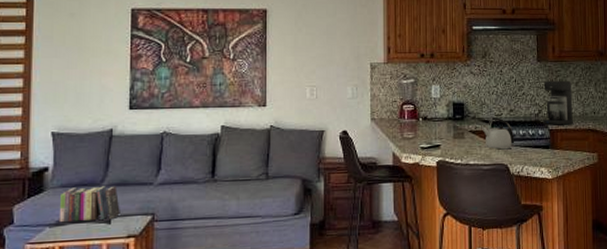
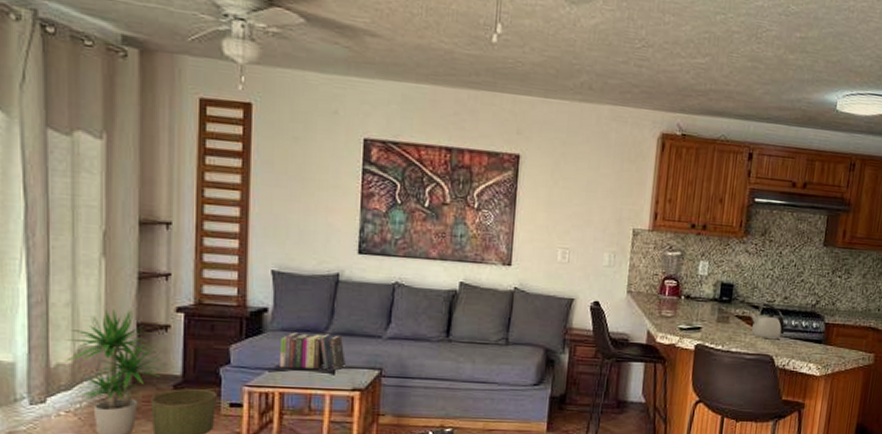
coffee maker: present [543,80,573,125] -> none [819,268,858,320]

